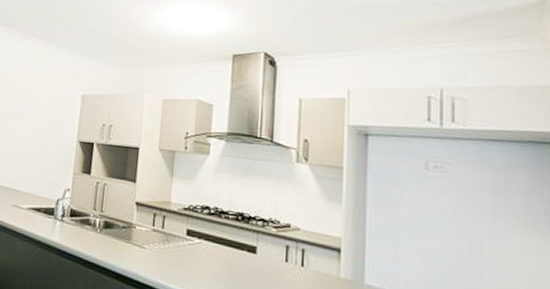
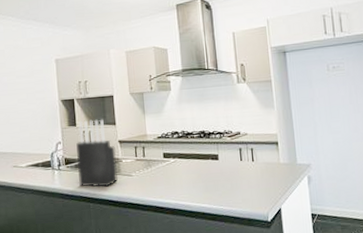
knife block: none [80,169,130,254] -> present [76,119,118,187]

